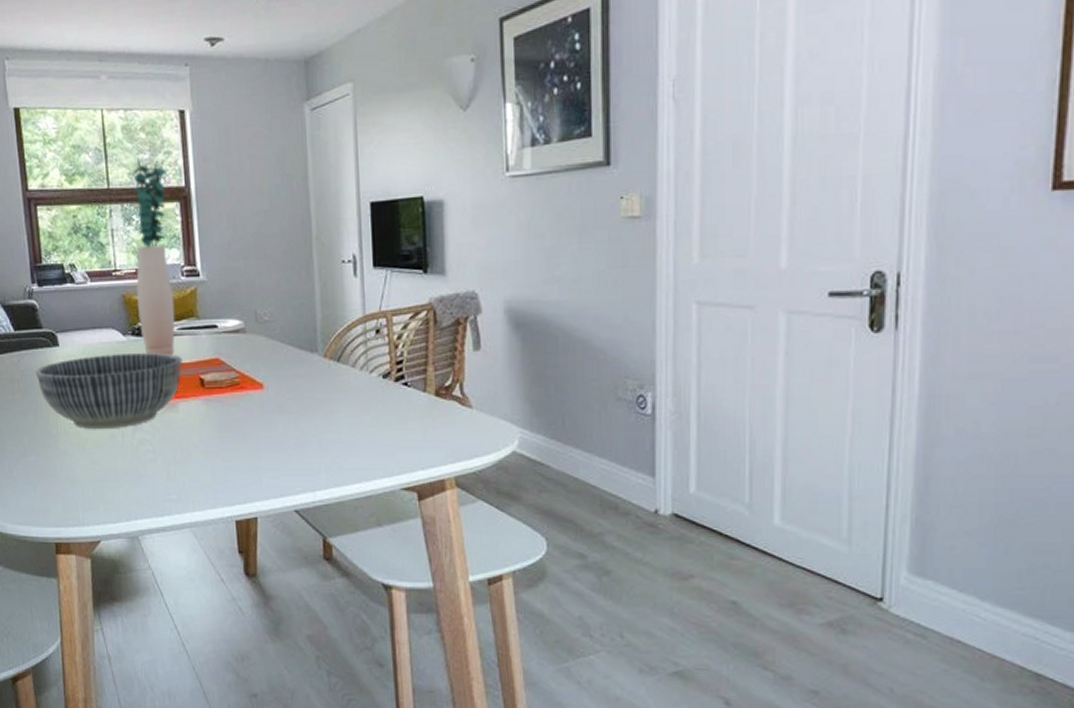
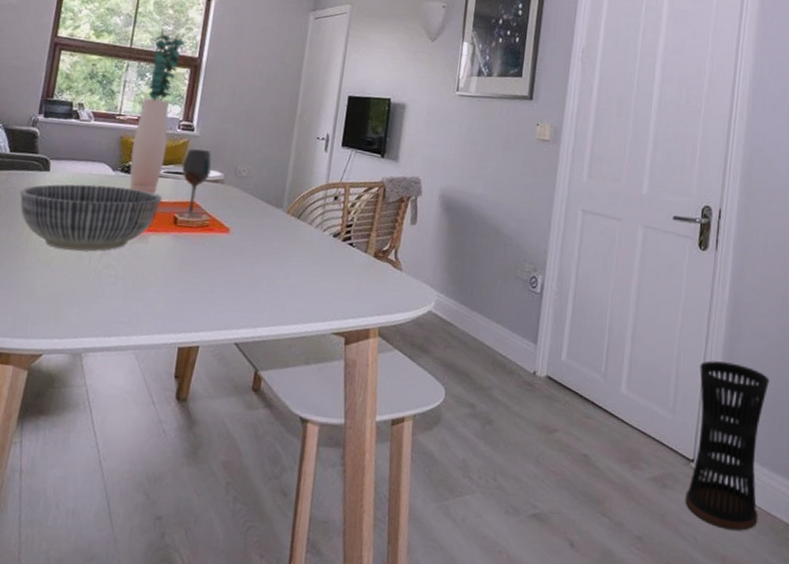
wine glass: none [195,297,232,378] -> present [176,148,212,219]
umbrella stand: none [874,475,987,678] -> present [685,361,769,531]

